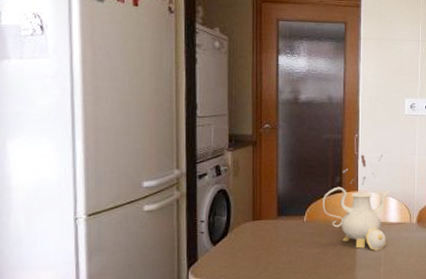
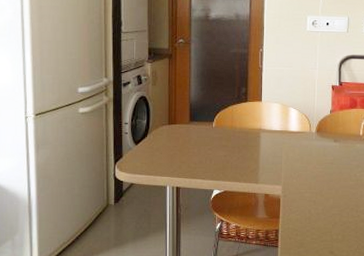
teapot: present [322,155,390,250] -> none [229,68,292,156]

